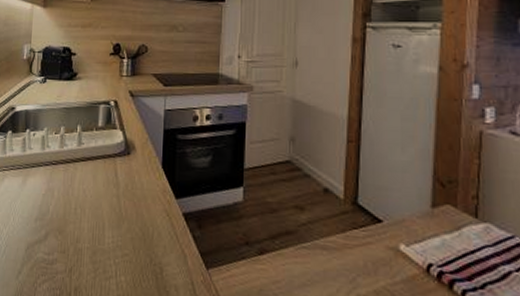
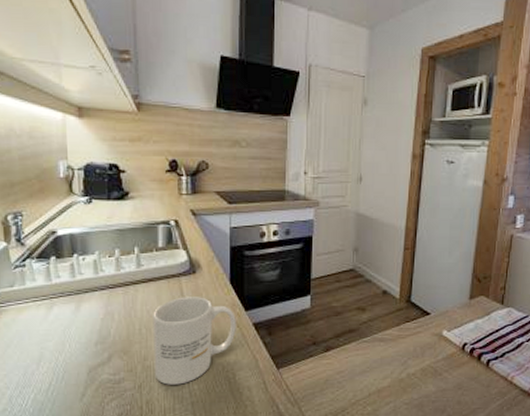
mug: none [85,178,166,274] -> present [153,297,236,385]

